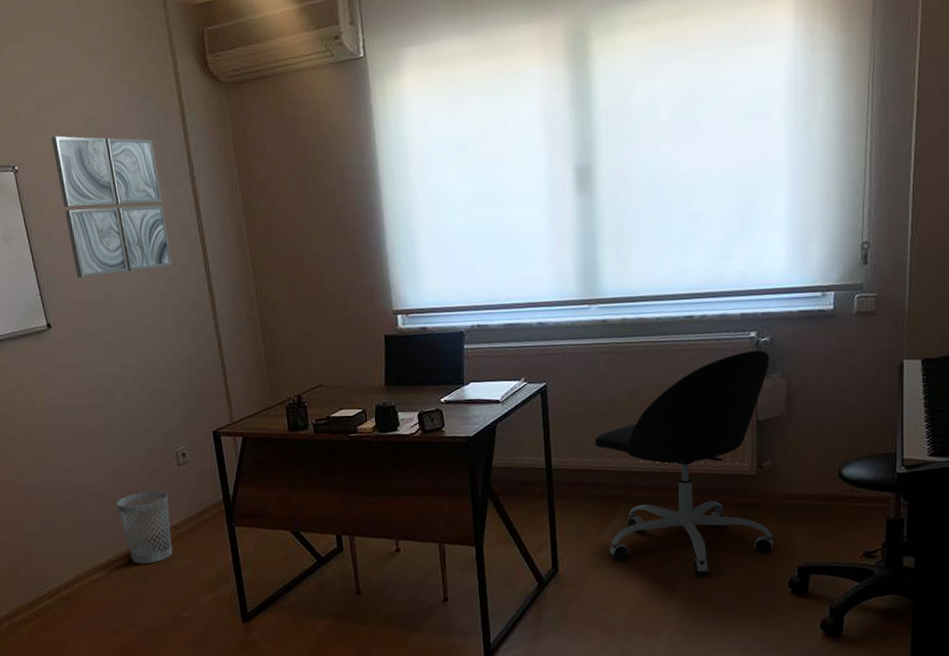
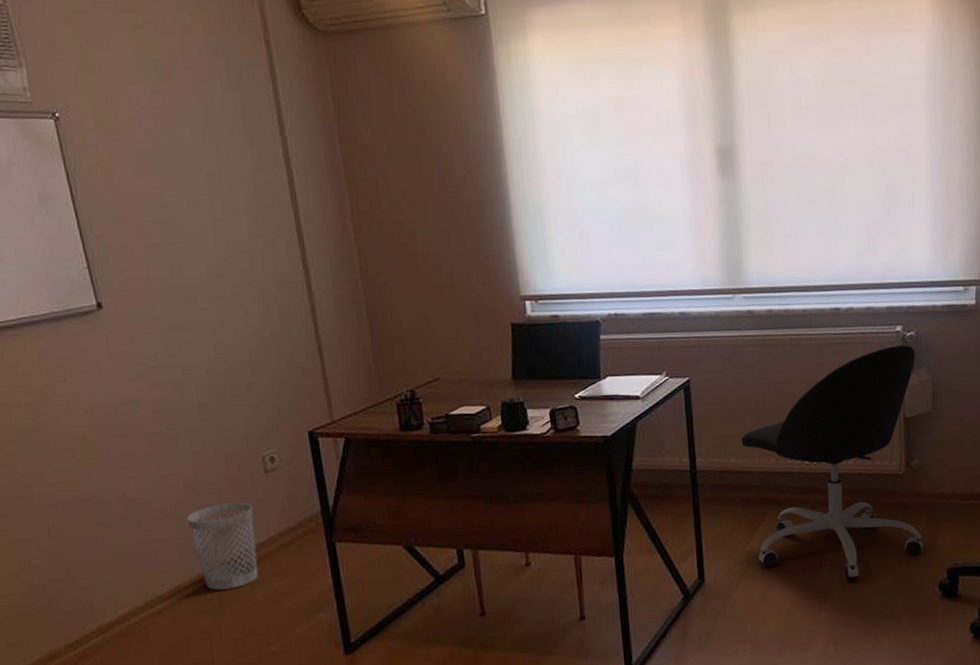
wall art: present [51,136,172,278] -> none [103,80,258,249]

